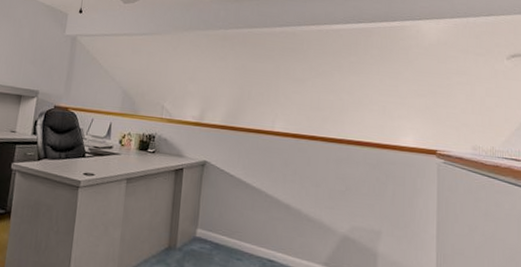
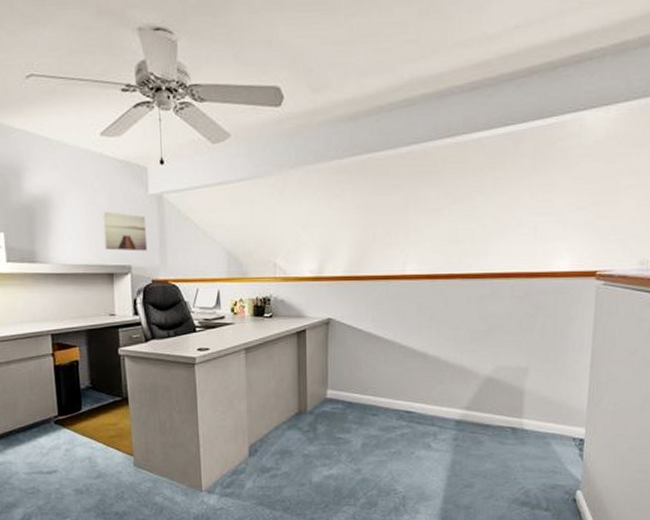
wall art: none [19,43,59,81] -> present [102,211,148,251]

